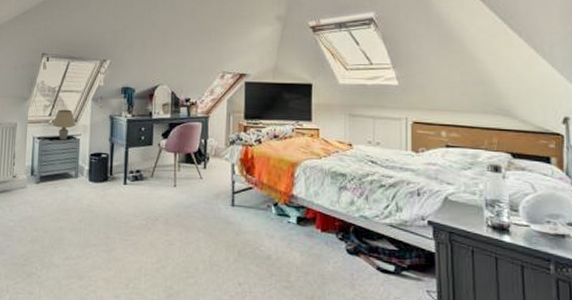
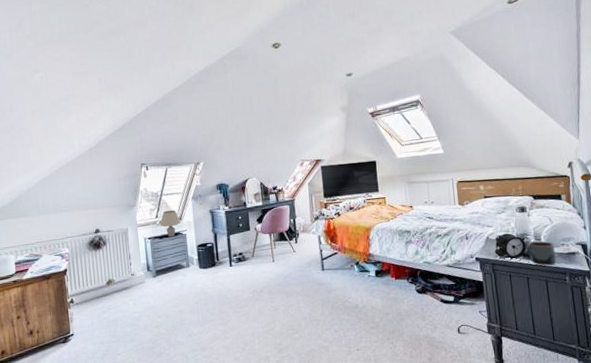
alarm clock: none [454,196,498,230] -> present [495,233,527,258]
mug: none [498,212,538,248] -> present [526,241,556,267]

